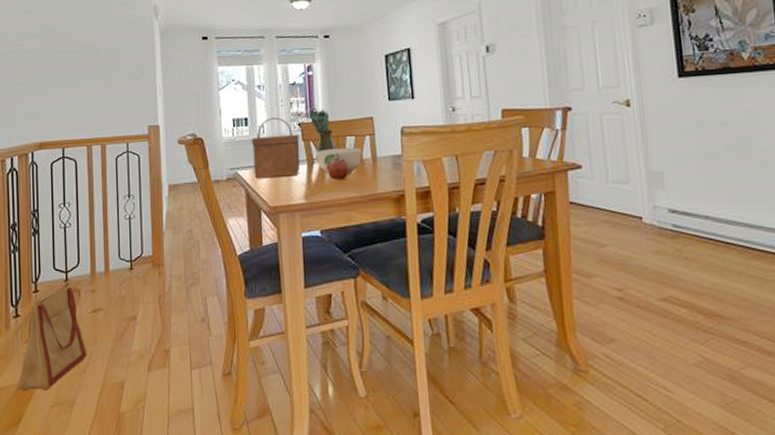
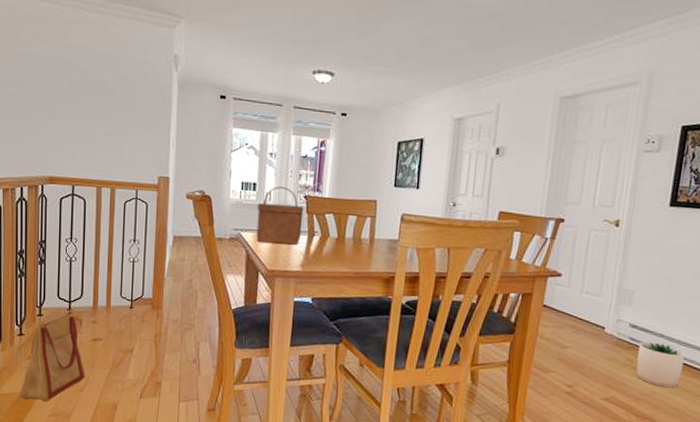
vase: present [309,107,335,164] -> none [315,182,337,237]
bowl: present [316,147,362,175] -> none [317,224,361,251]
fruit: present [323,153,349,180] -> none [323,229,347,255]
planter: none [684,225,741,276] -> present [636,341,685,388]

